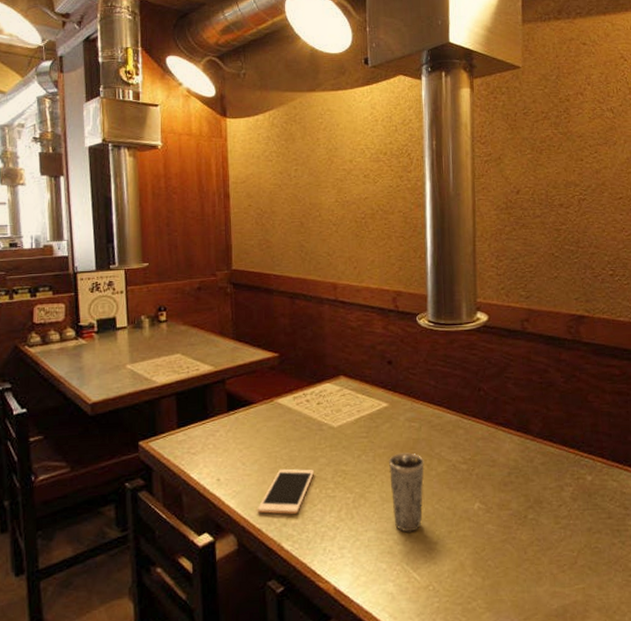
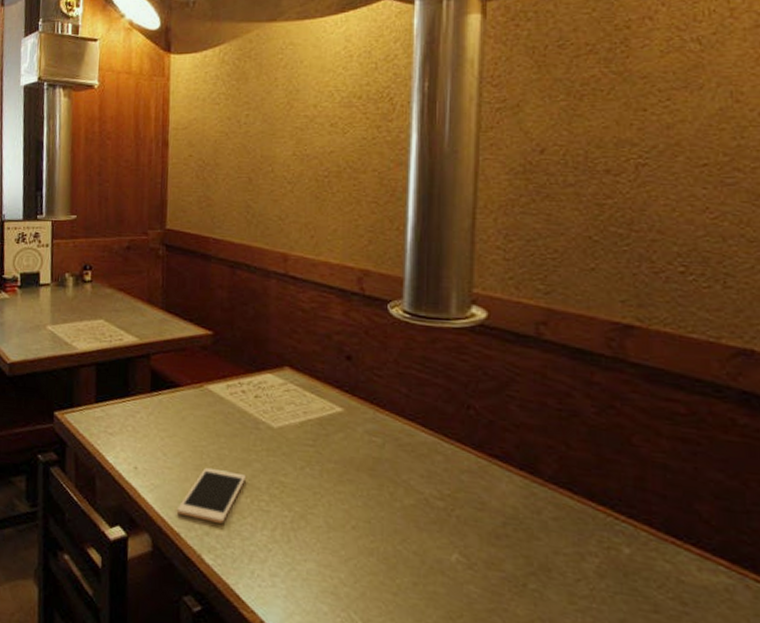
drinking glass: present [389,453,424,532] -> none [339,472,386,574]

